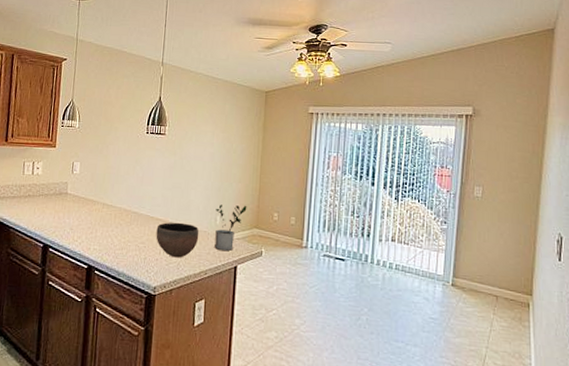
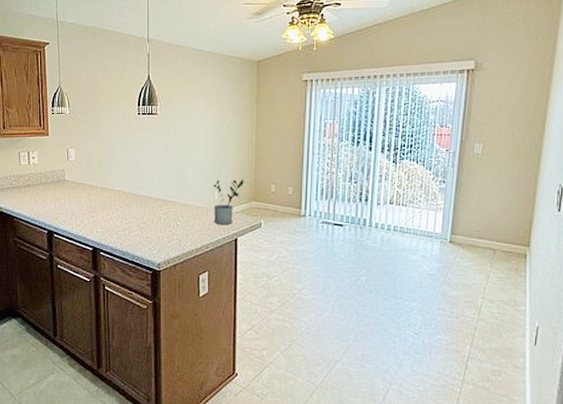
bowl: present [156,222,199,258] -> none [156,201,198,235]

